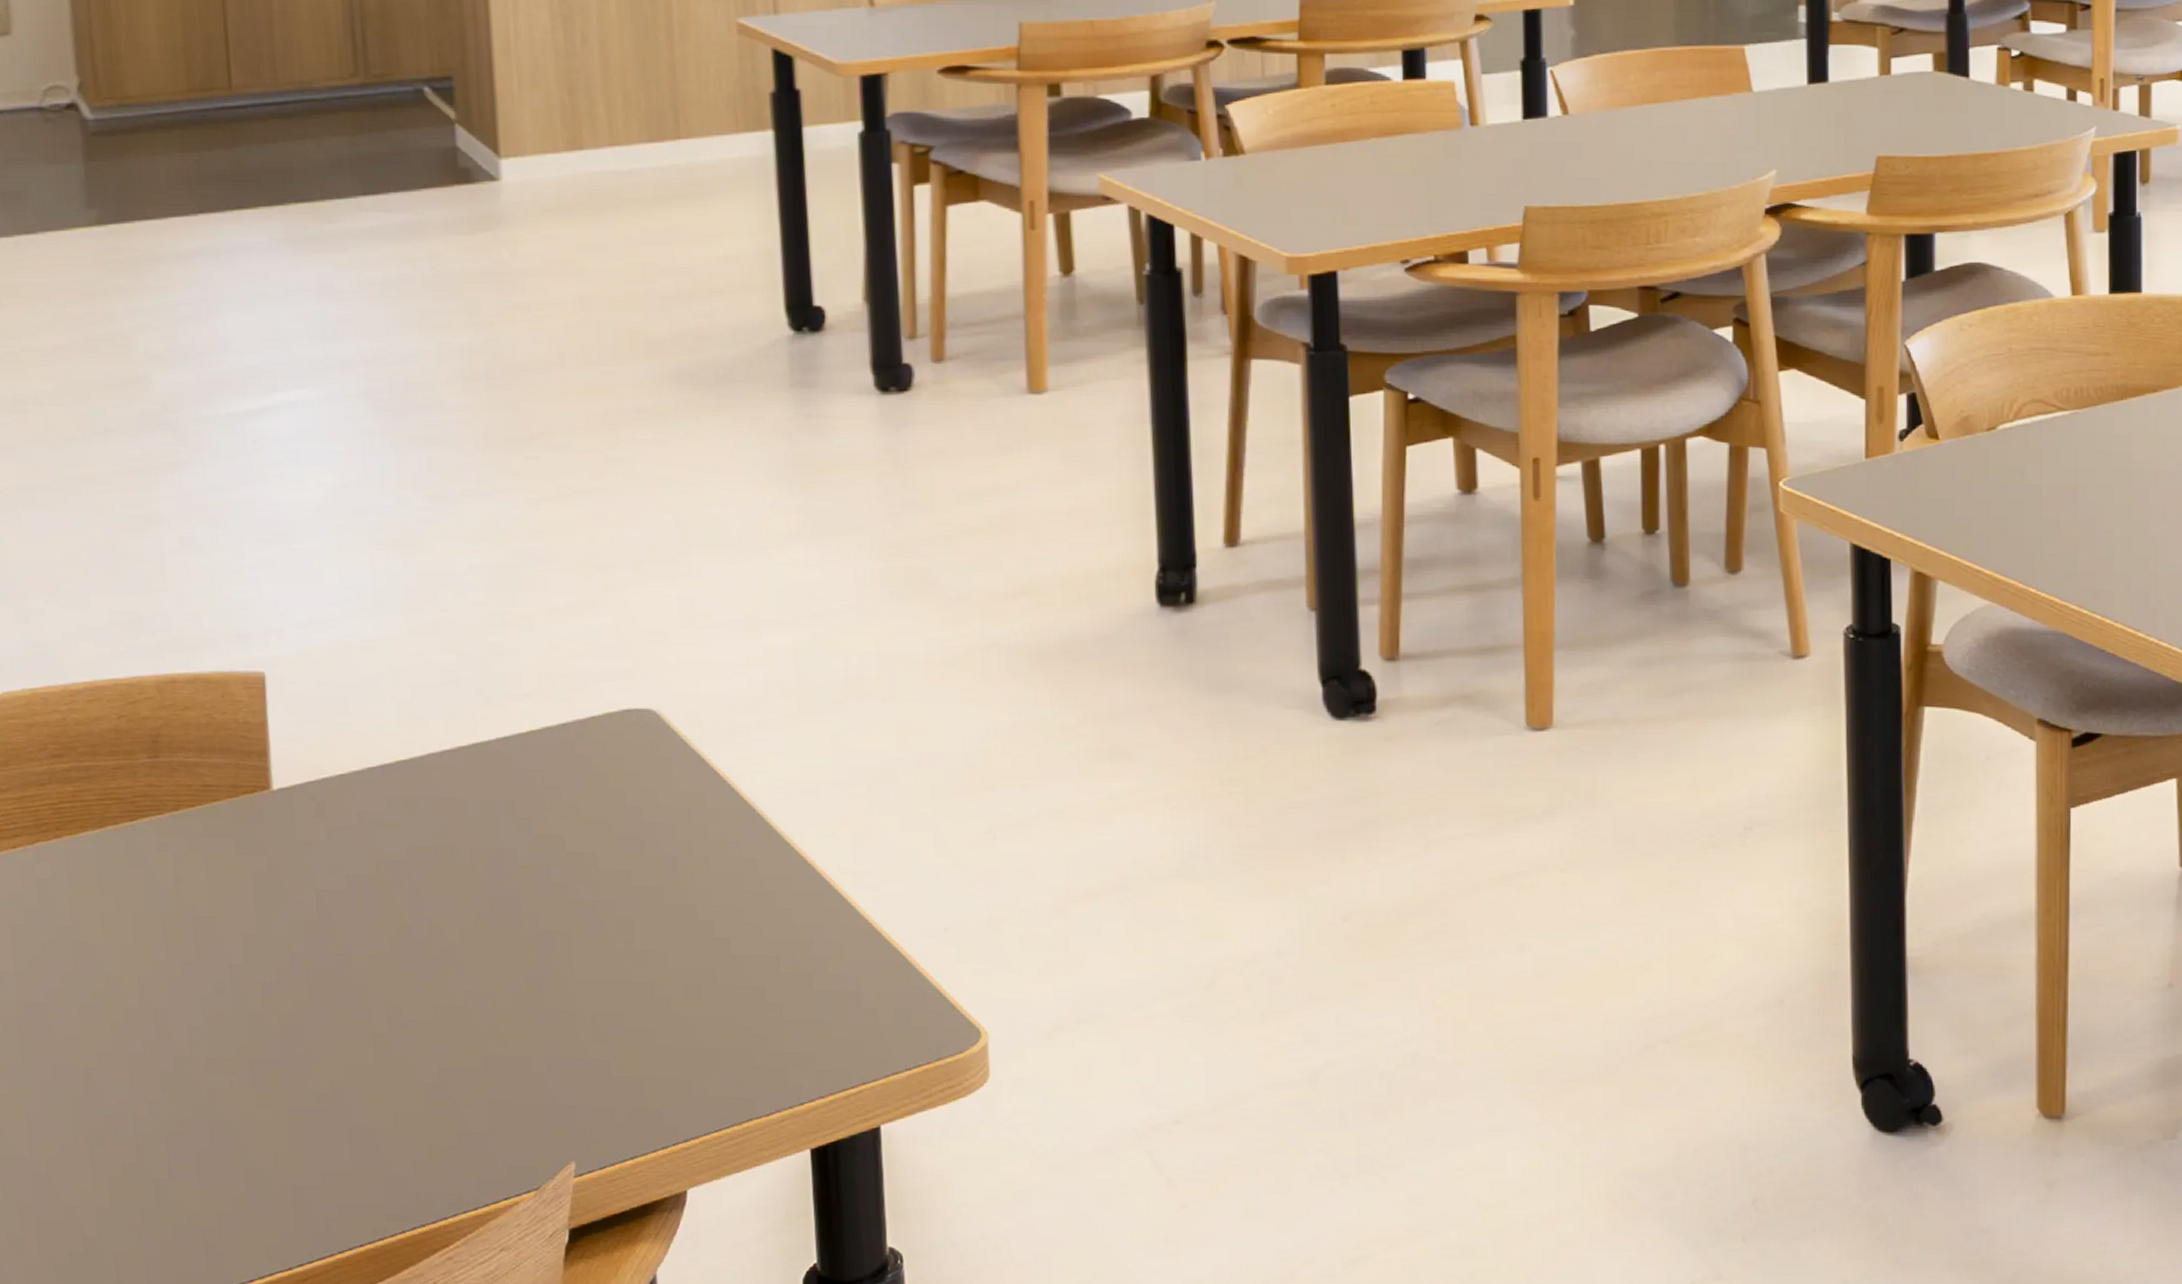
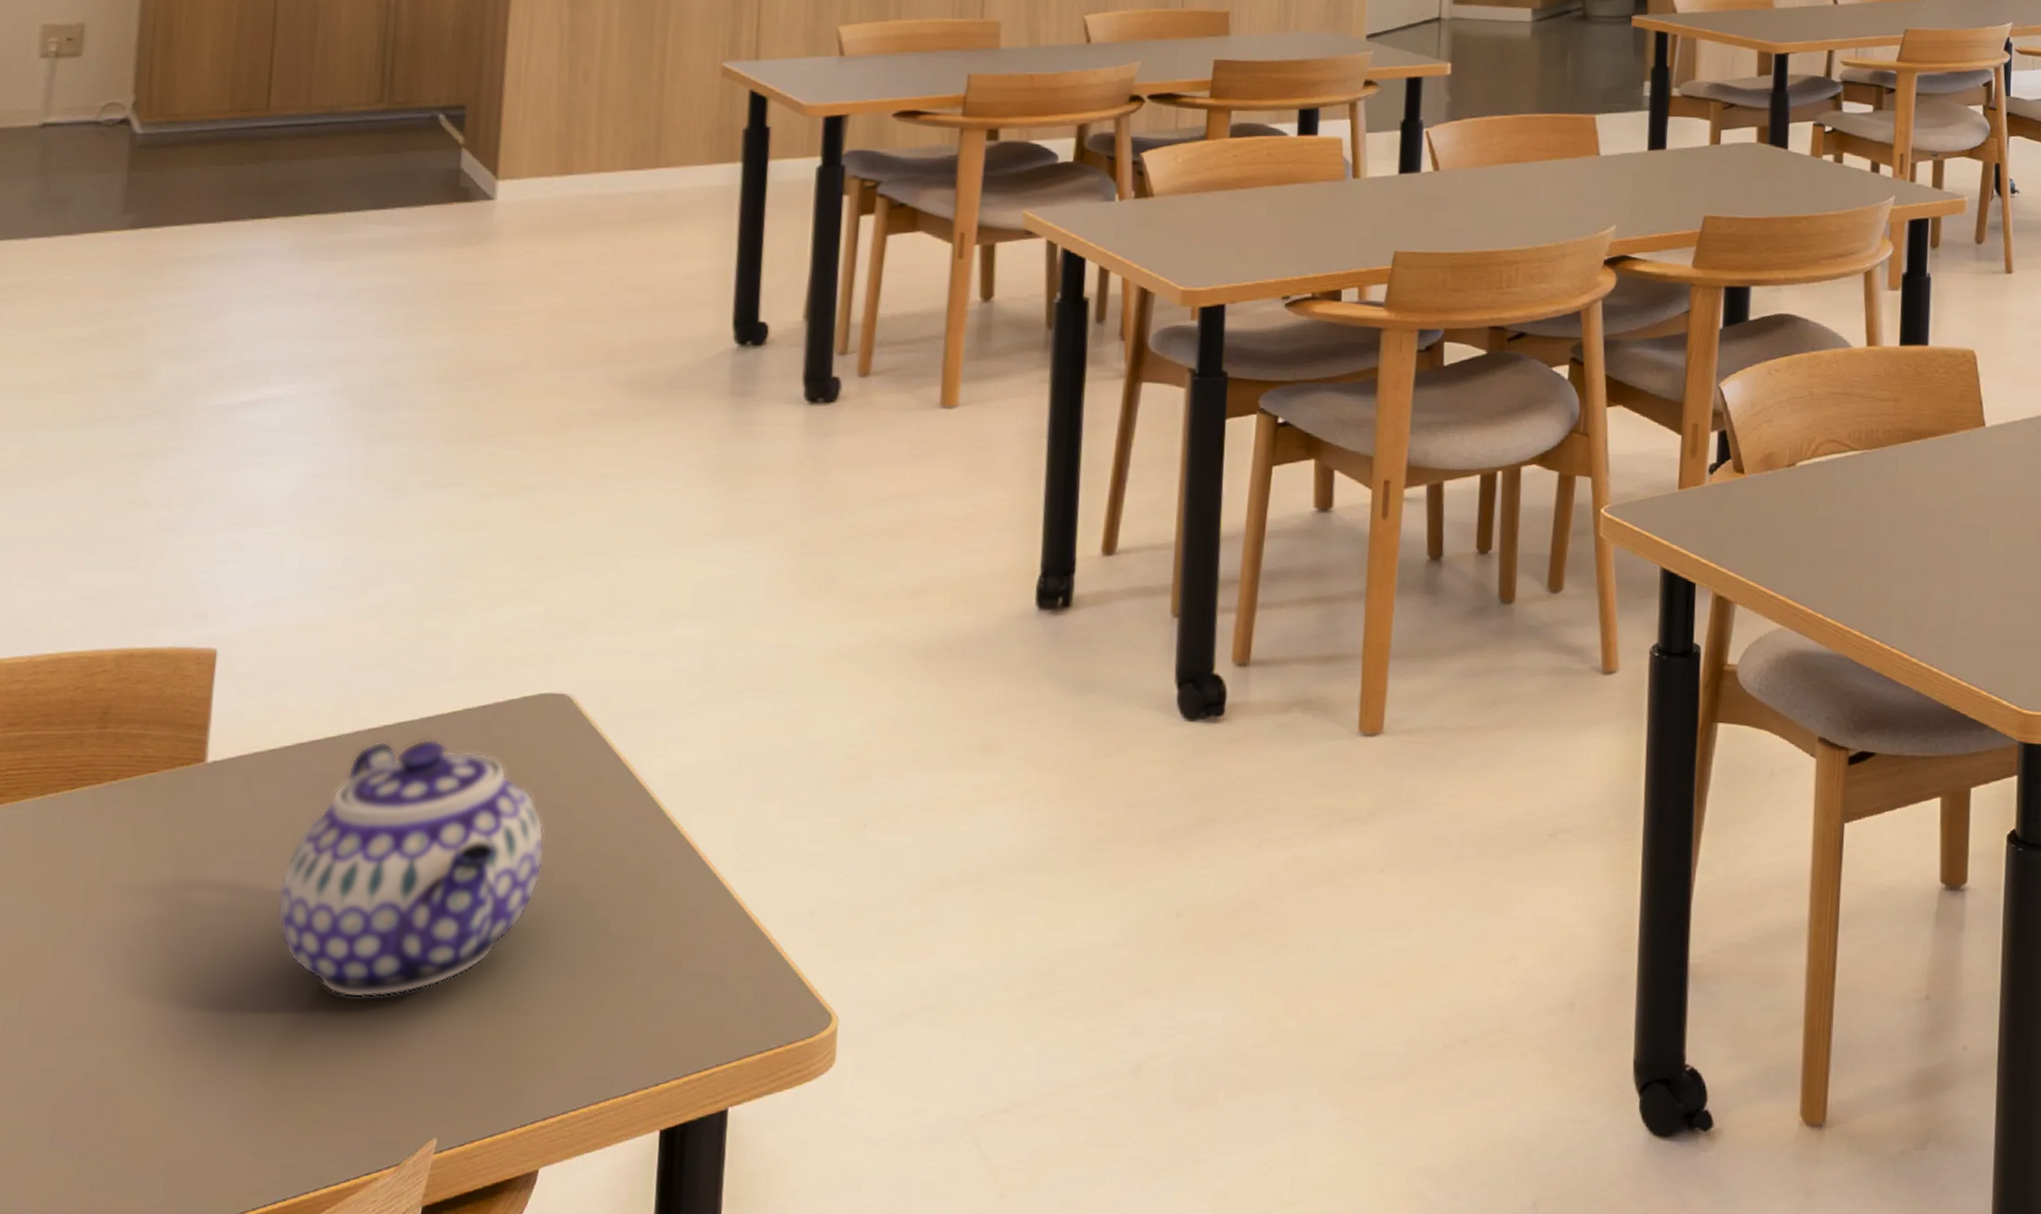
teapot: none [370,759,651,1025] -> present [277,738,545,999]

